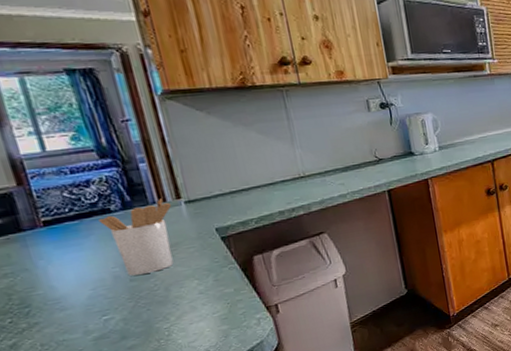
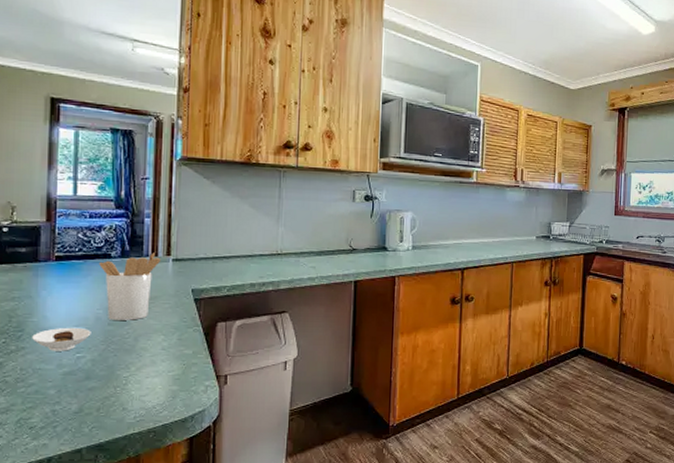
saucer: none [43,290,114,320] -> present [32,327,91,351]

